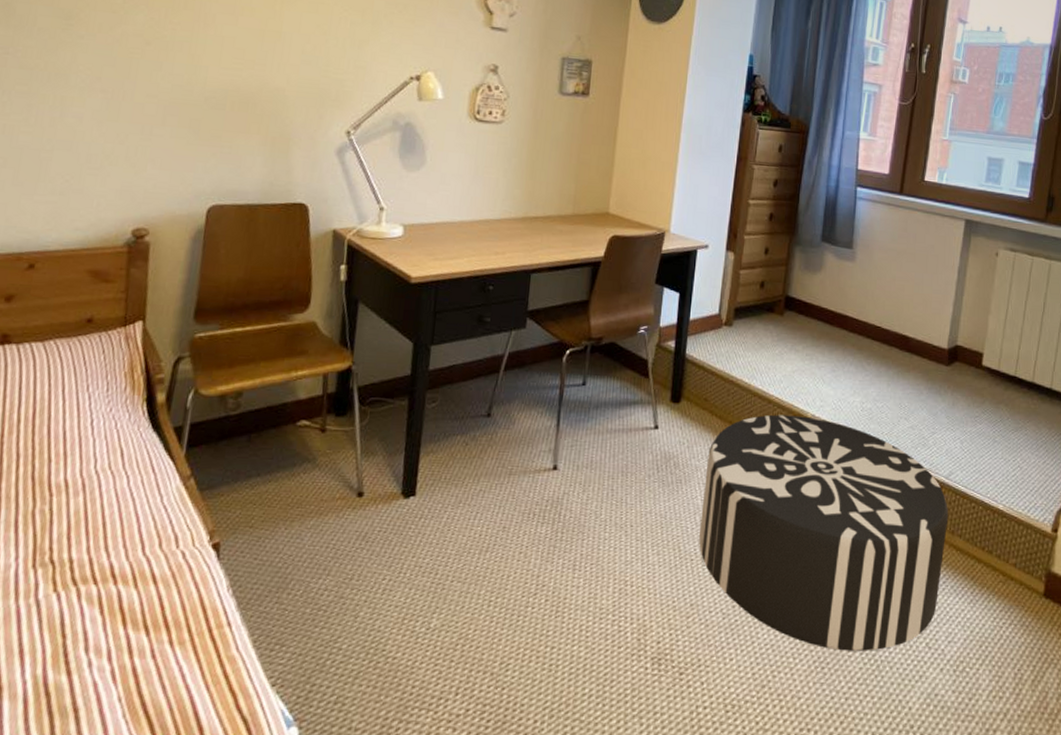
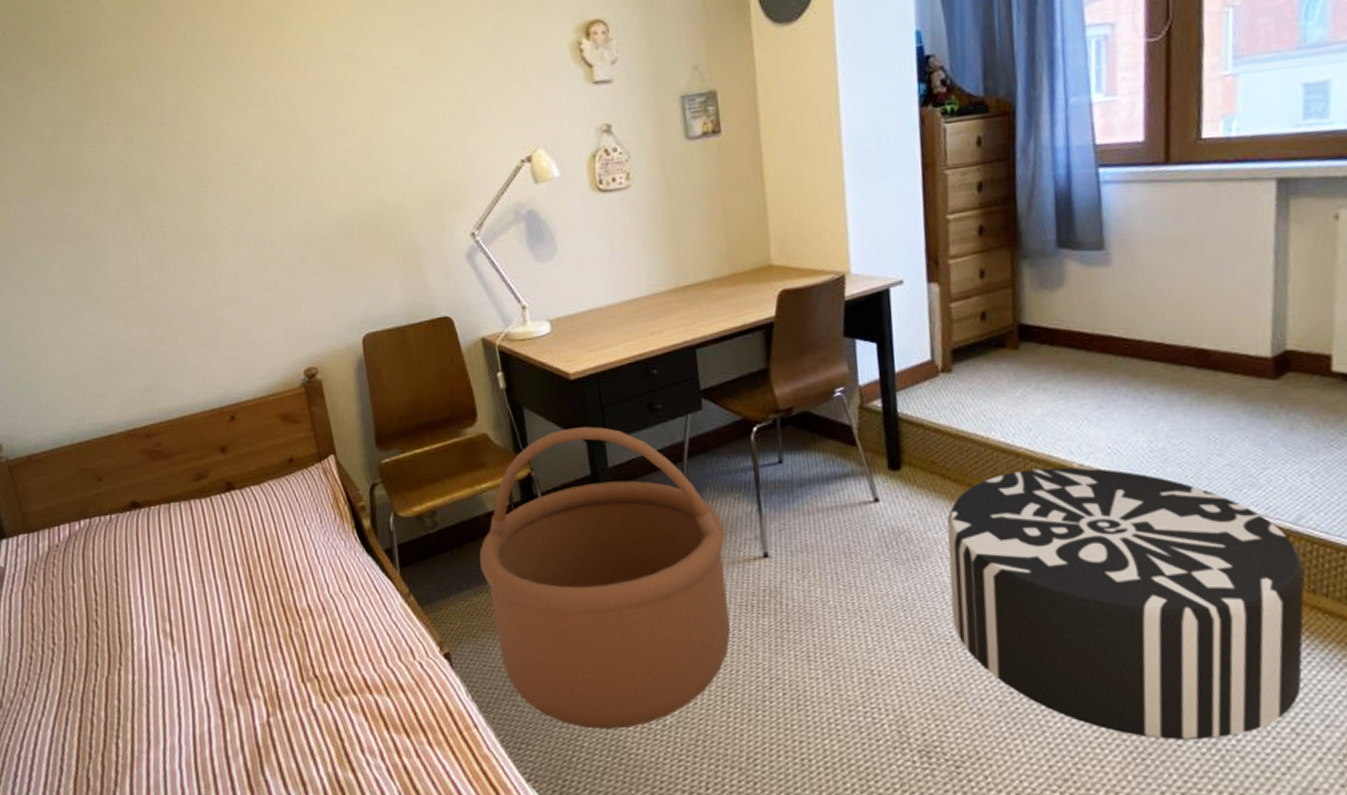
basket: none [275,328,524,631] -> present [479,426,731,729]

